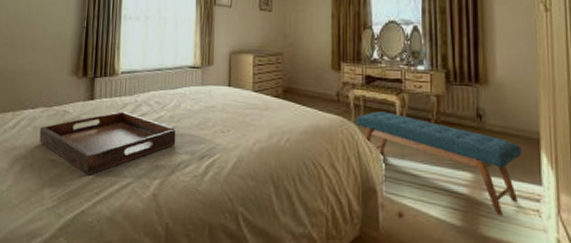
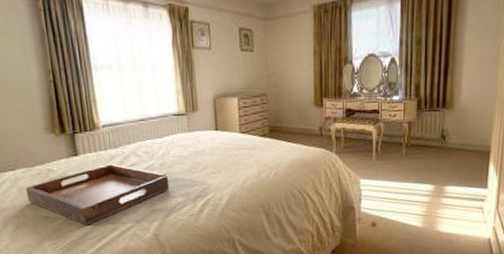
bench: present [356,111,522,216] -> none [337,141,475,216]

